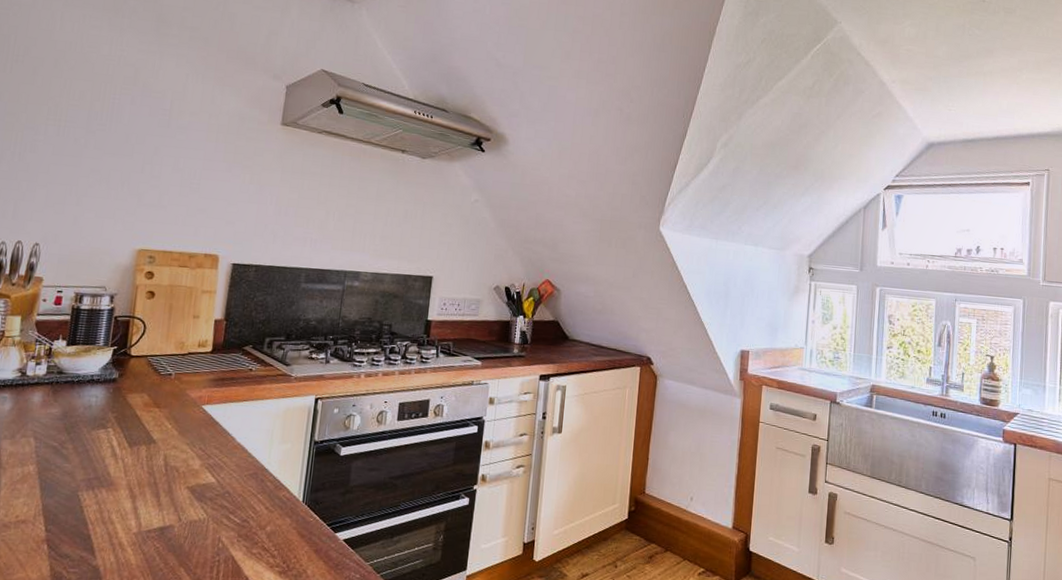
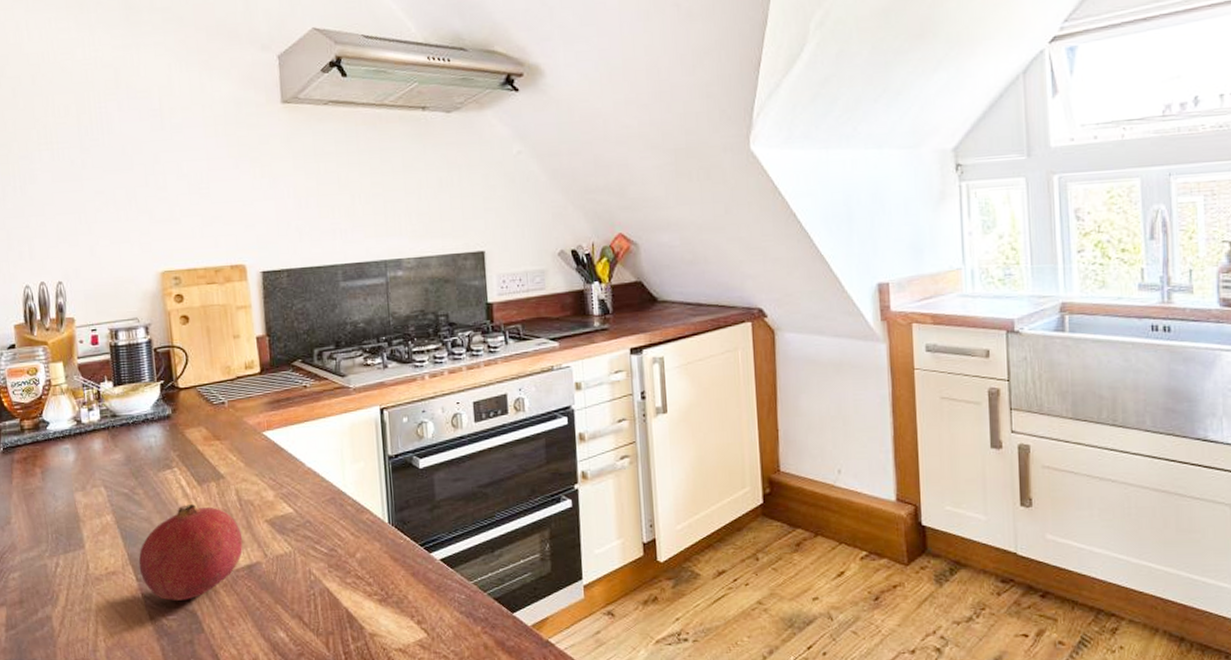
fruit: none [50,463,161,555] -> present [138,503,243,601]

